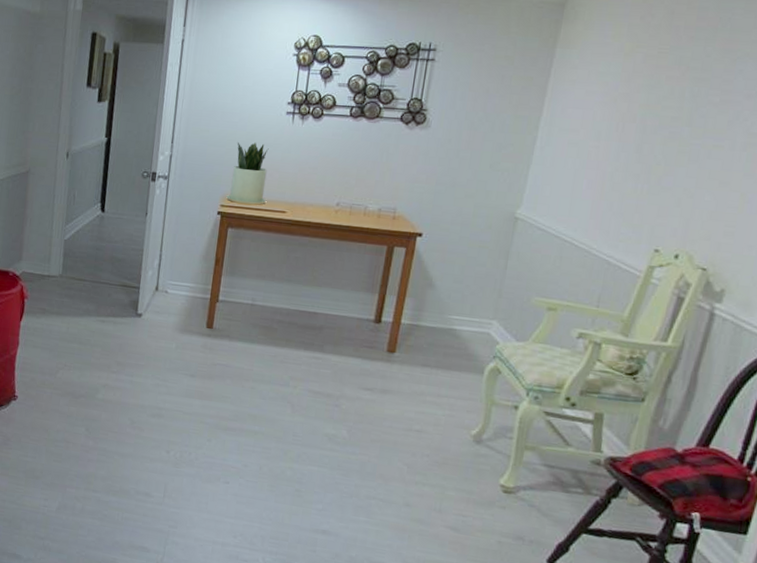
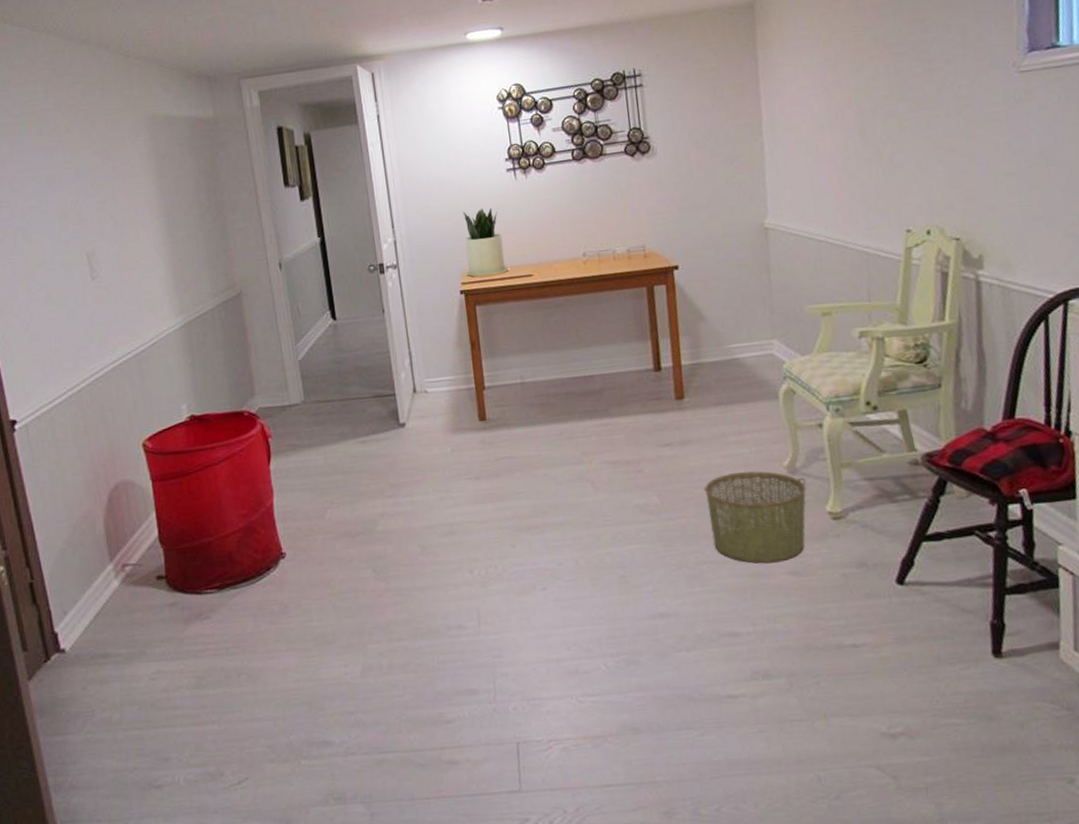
basket: none [387,428,488,516] -> present [704,471,807,564]

